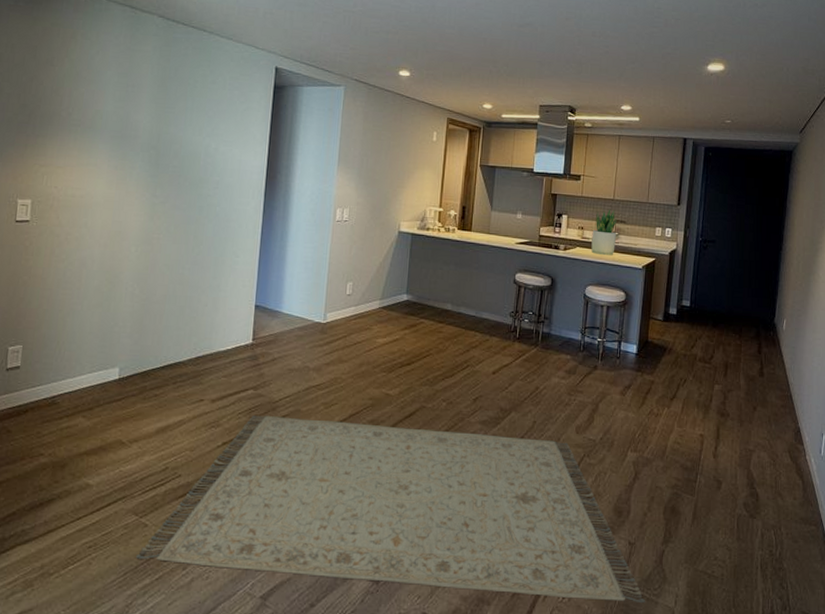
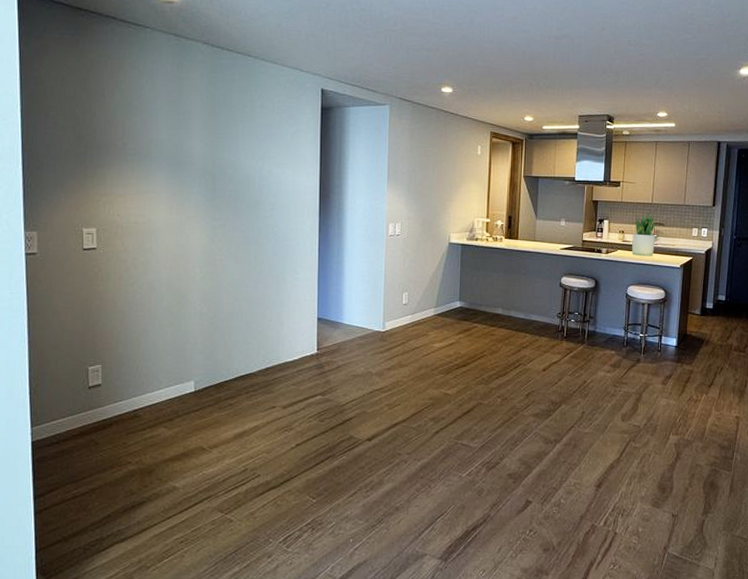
rug: present [136,416,645,604] -> none [225,418,688,567]

